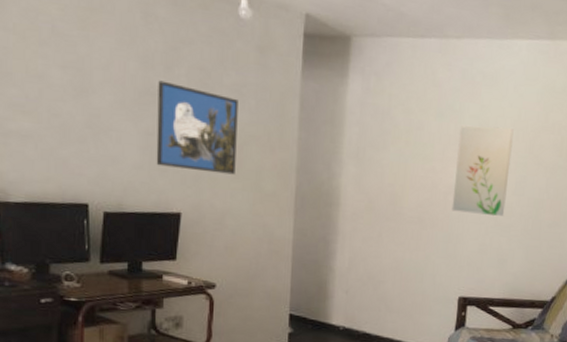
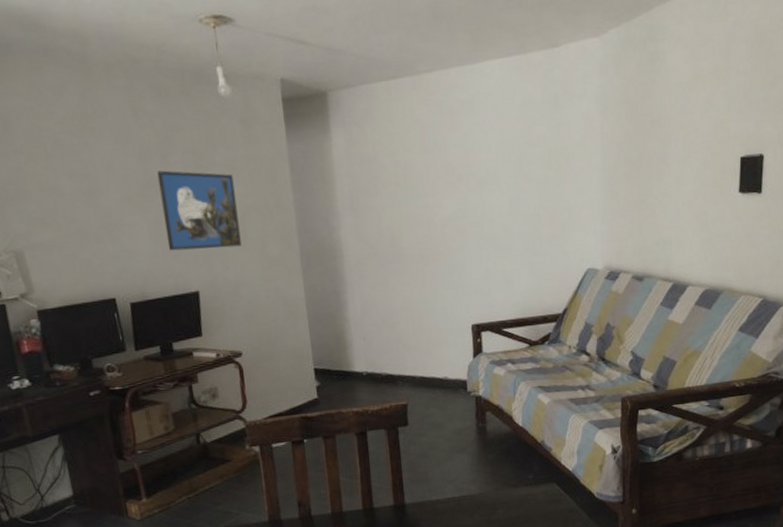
wall art: present [451,126,514,216] -> none [446,150,503,243]

